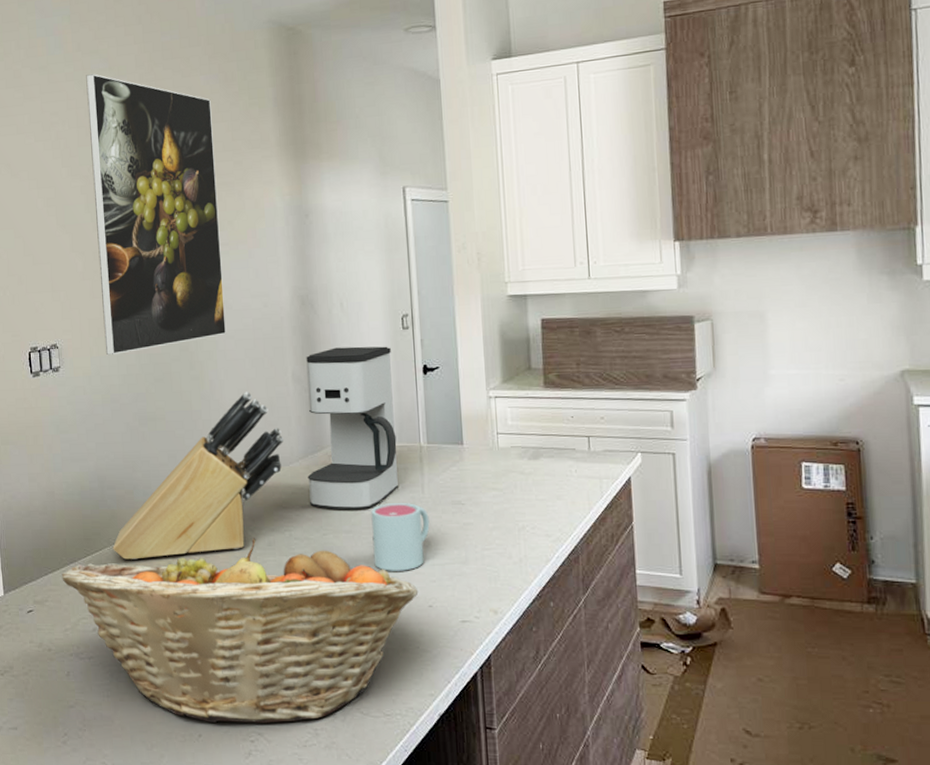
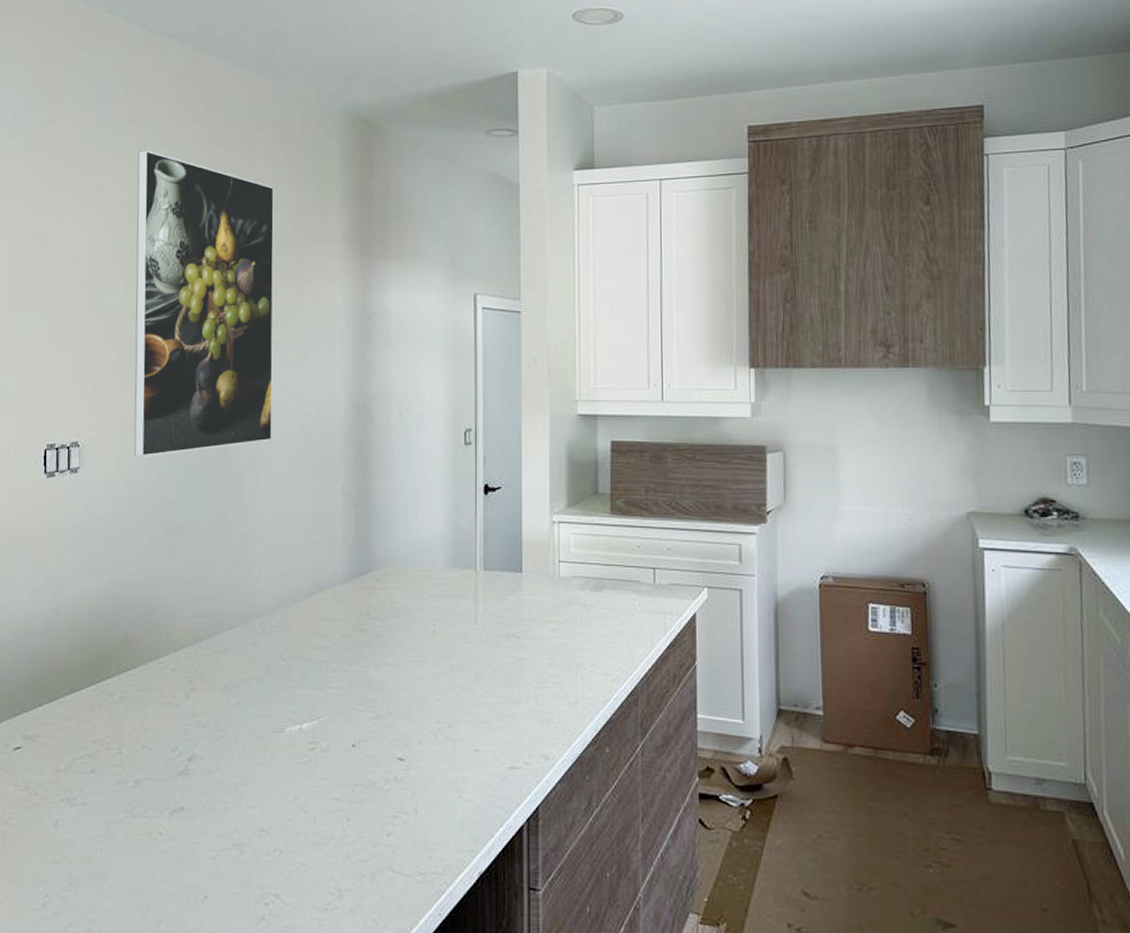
fruit basket: present [62,538,419,723] -> none [59,669,465,883]
knife block: present [112,392,283,560] -> none [122,505,327,690]
coffee maker: present [306,346,399,510] -> none [350,461,451,641]
mug: present [371,503,430,571] -> none [418,634,481,710]

